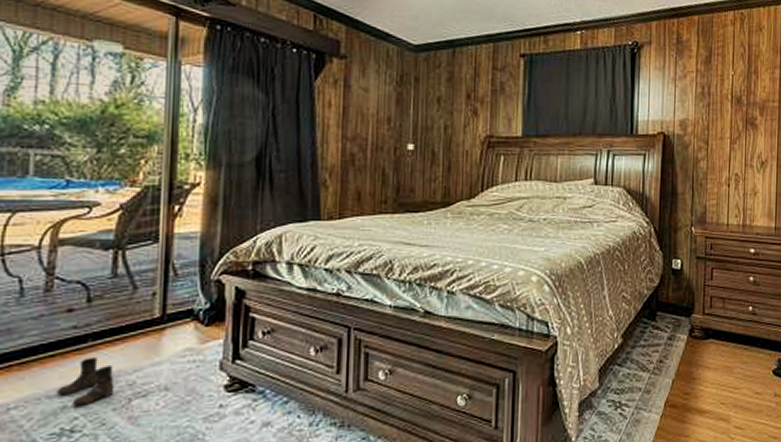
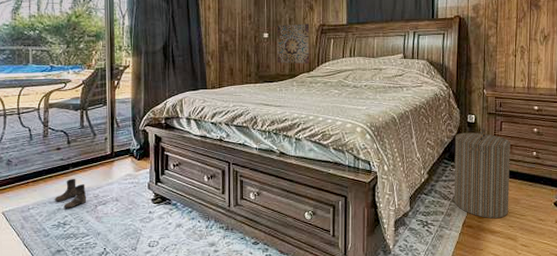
wall art: none [424,133,472,188] -> present [276,24,310,64]
laundry hamper: none [654,275,723,395] -> present [453,127,511,219]

